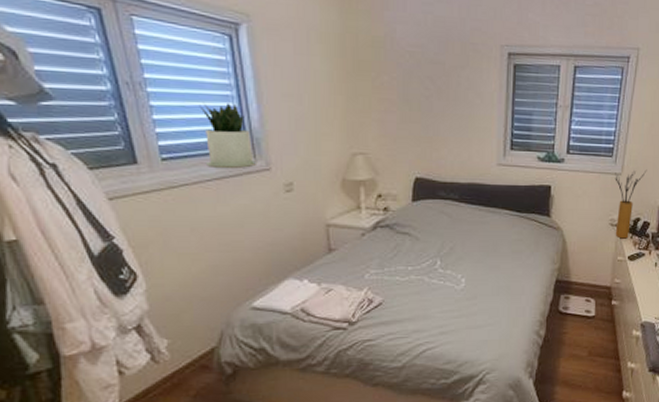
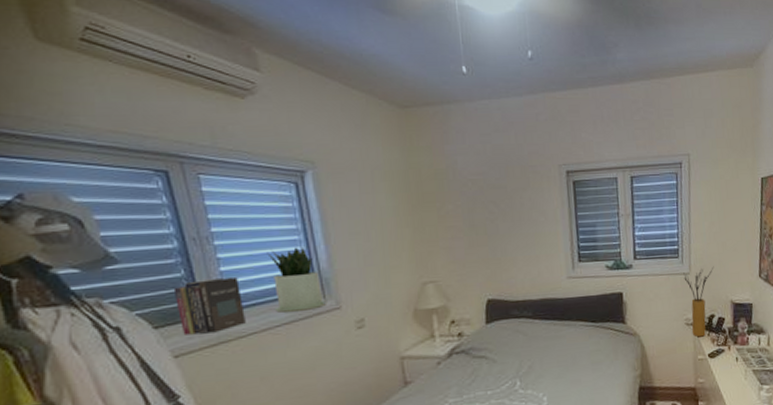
books: none [107,125,177,180] -> present [173,276,246,336]

